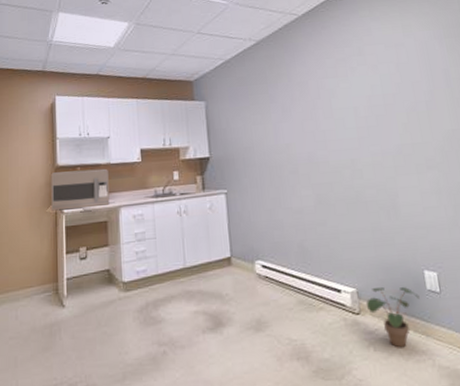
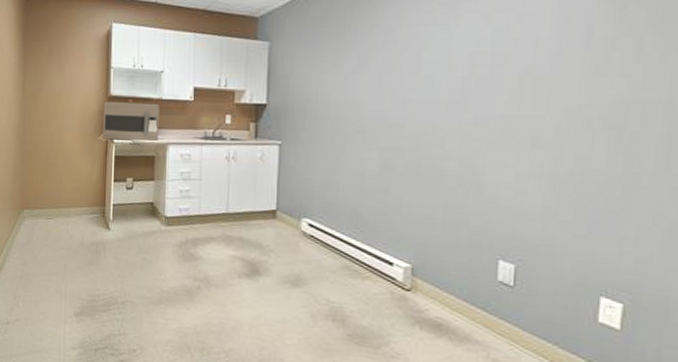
potted plant: present [365,286,420,348] -> none [419,268,486,334]

